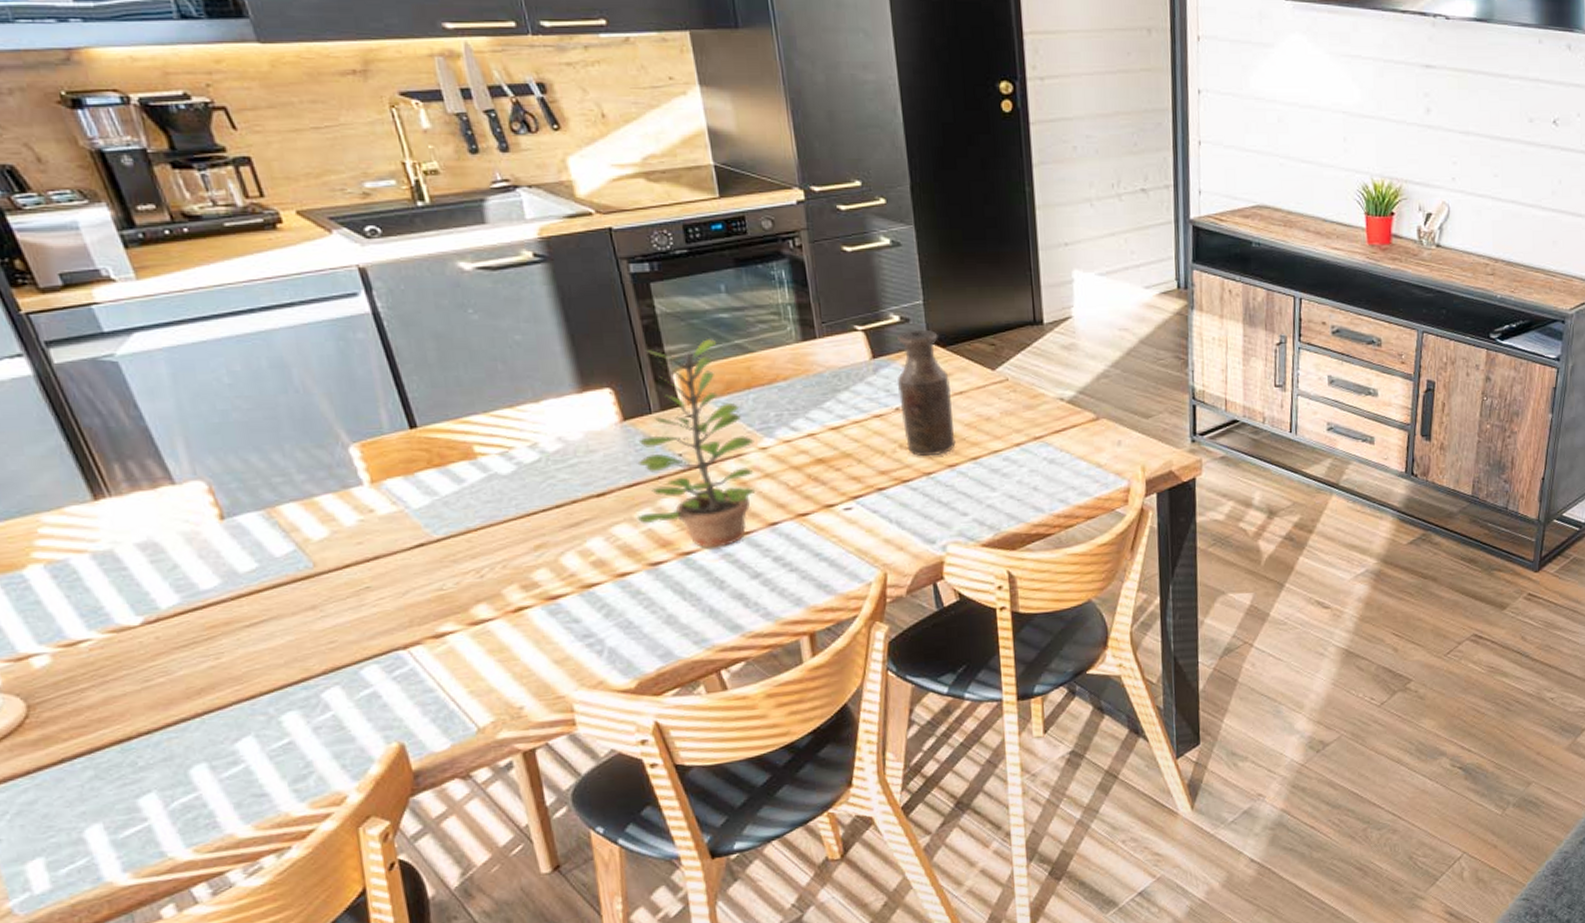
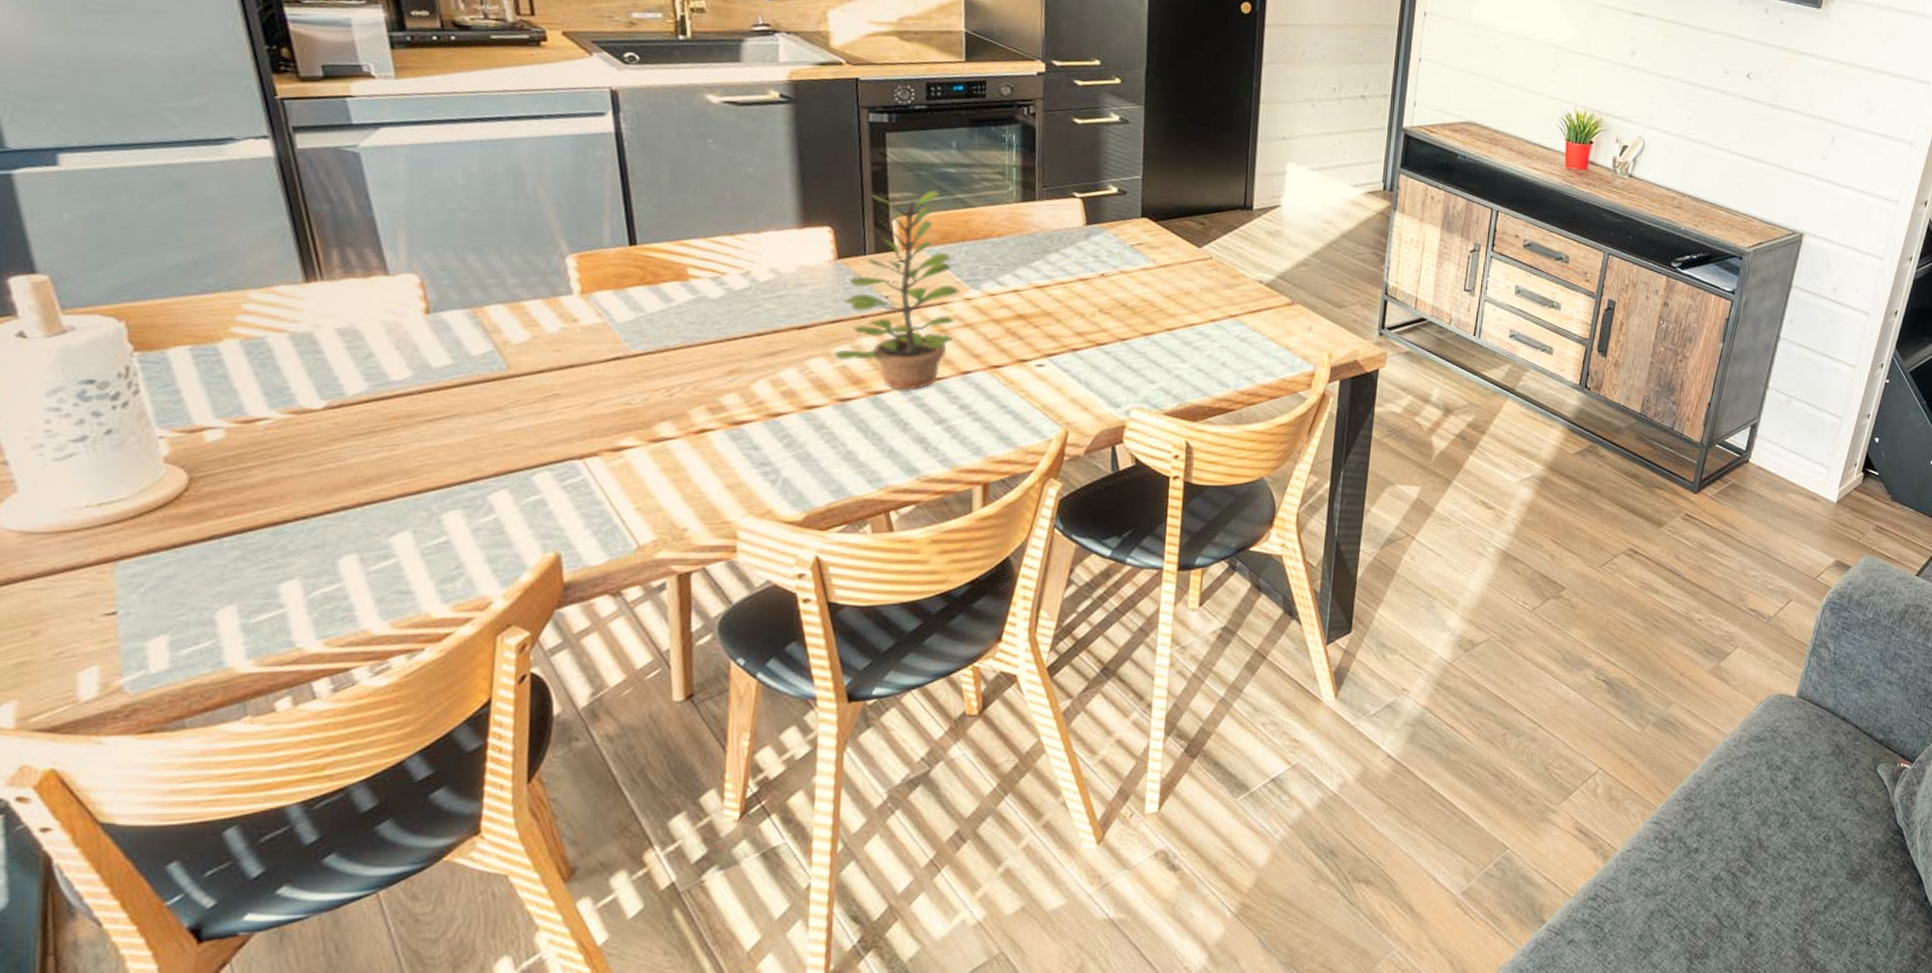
bottle: present [897,329,956,456] -> none [1105,201,1156,323]

